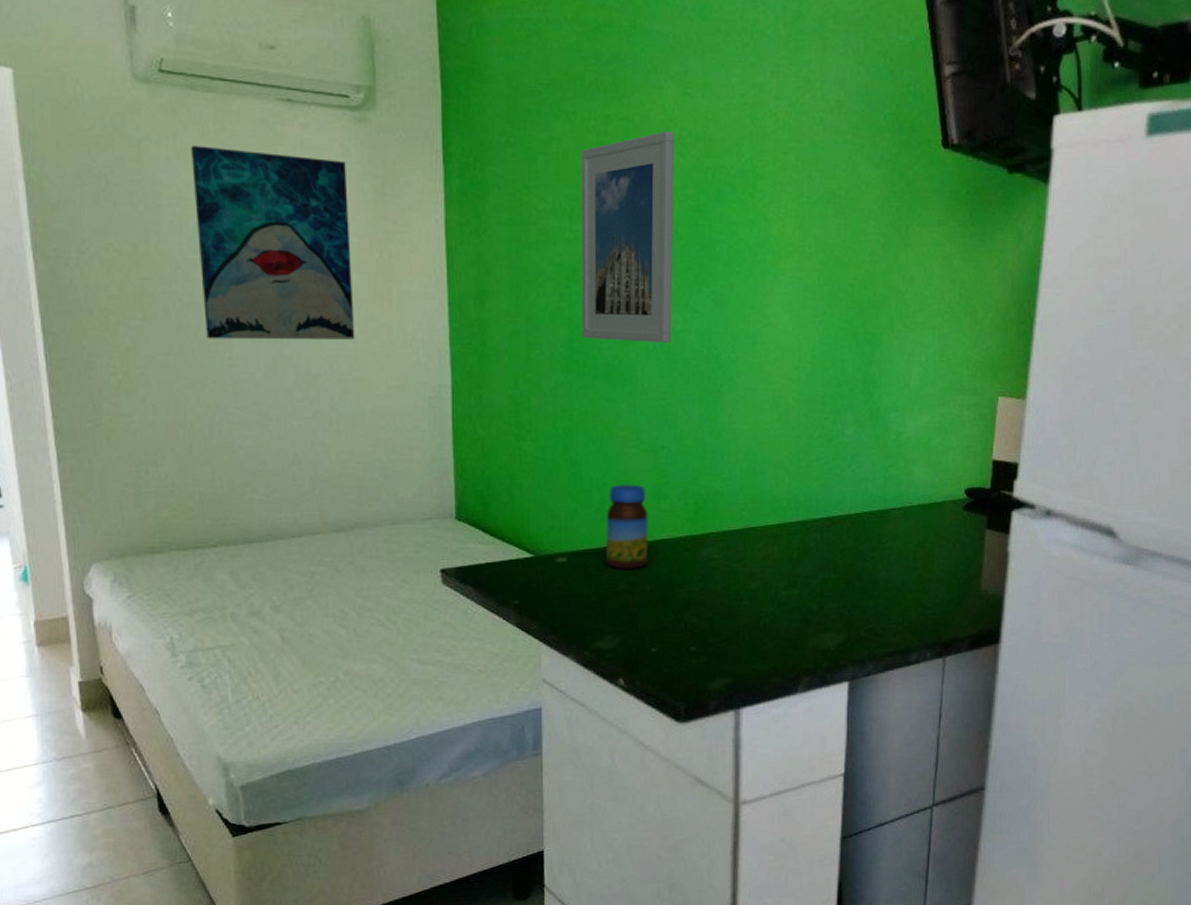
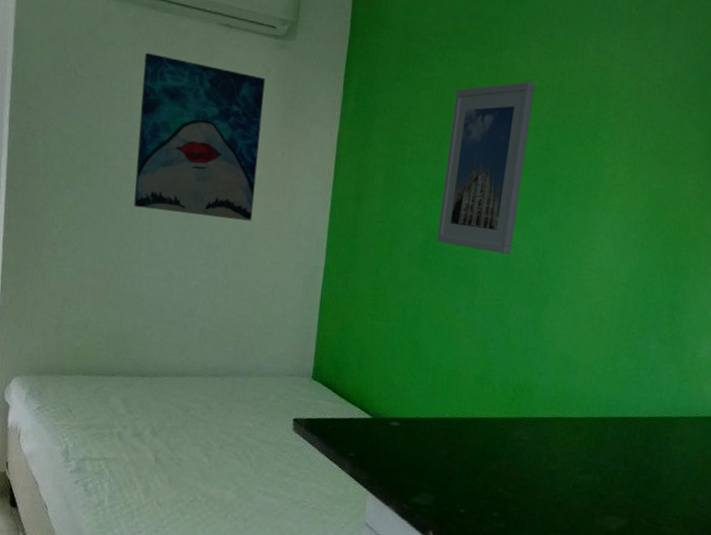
jar: present [605,484,649,570] -> none [432,366,473,440]

